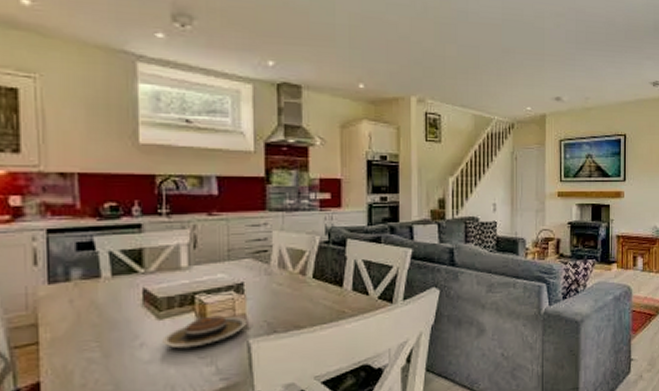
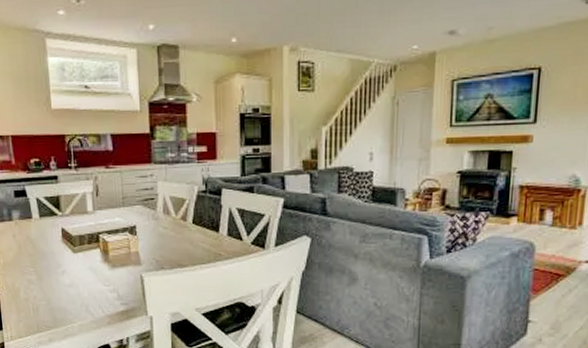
plate: present [162,315,246,349] -> none [77,252,139,277]

